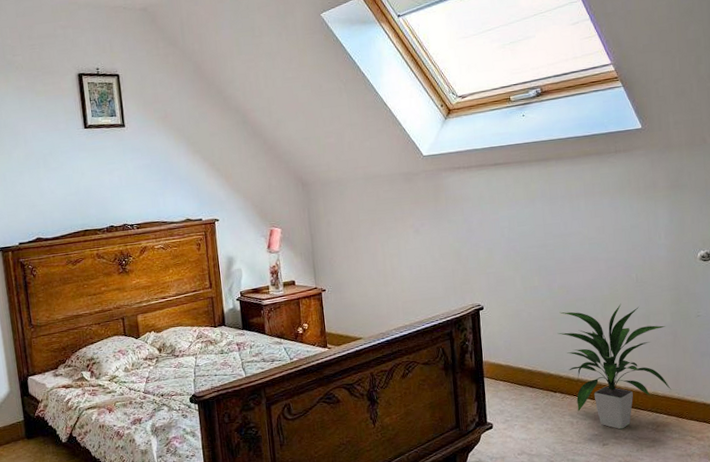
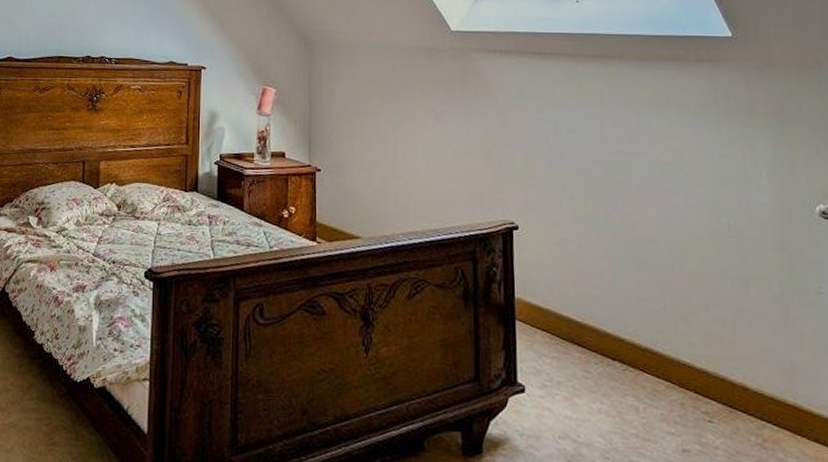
indoor plant: present [558,303,672,430] -> none [619,251,784,434]

